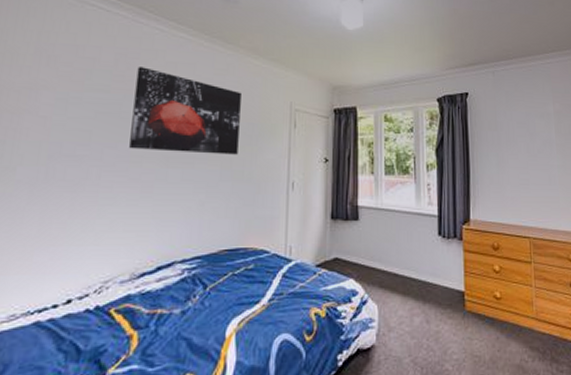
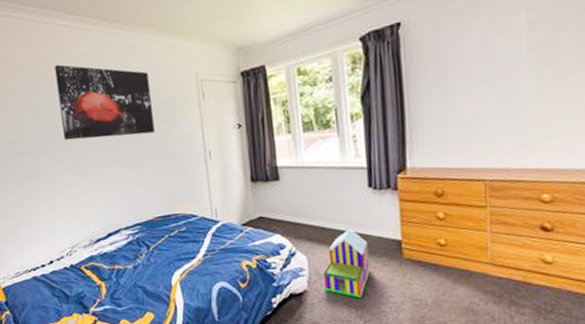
toy house: none [393,277,436,354] -> present [324,229,370,298]

